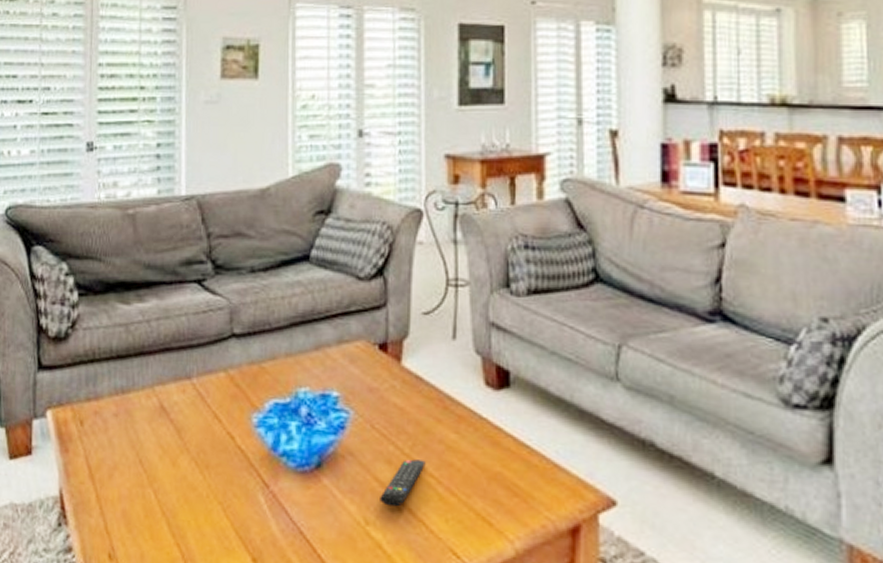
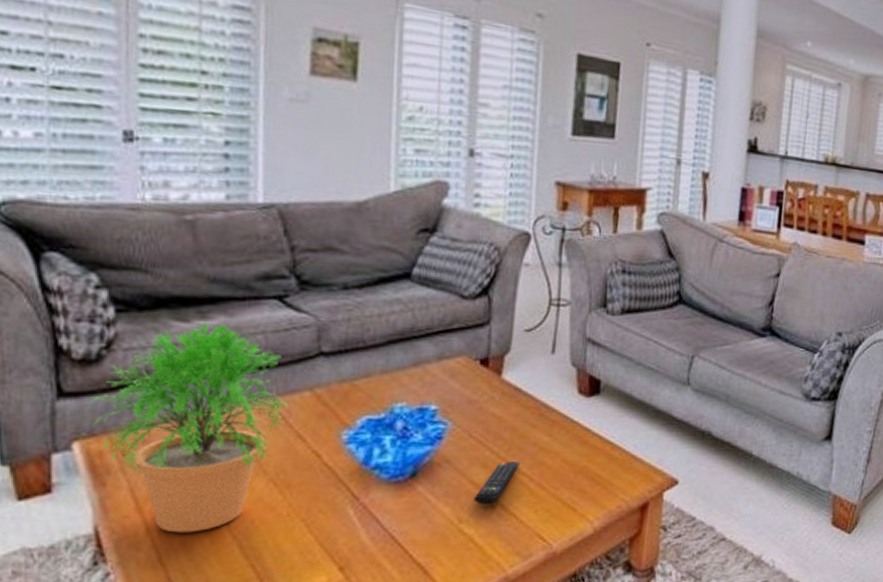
potted plant: none [60,304,207,504] -> present [91,321,289,533]

